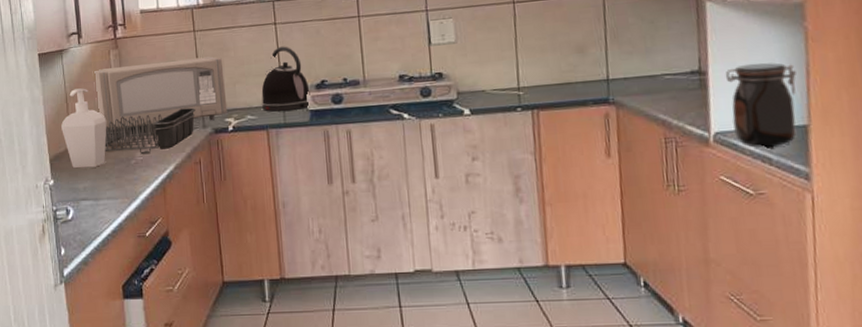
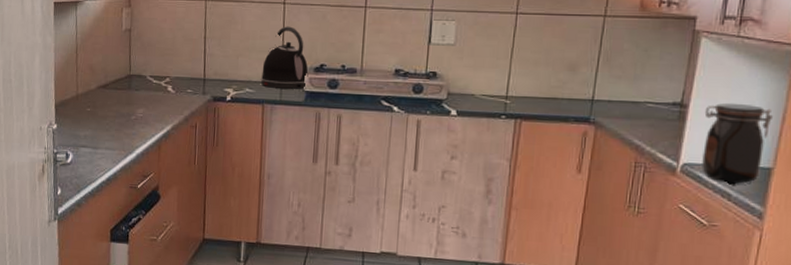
soap bottle: present [60,88,107,169] -> none [68,41,113,118]
microwave: present [92,56,228,133] -> none [103,25,229,89]
dish rack: present [104,107,196,155] -> none [108,73,198,112]

